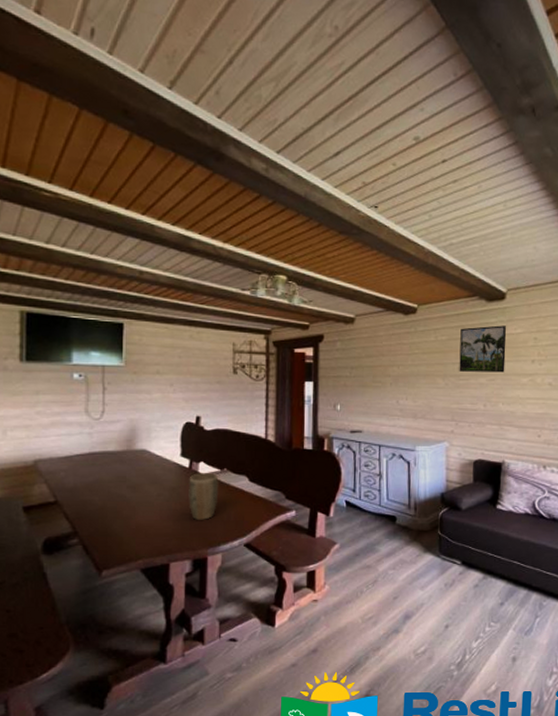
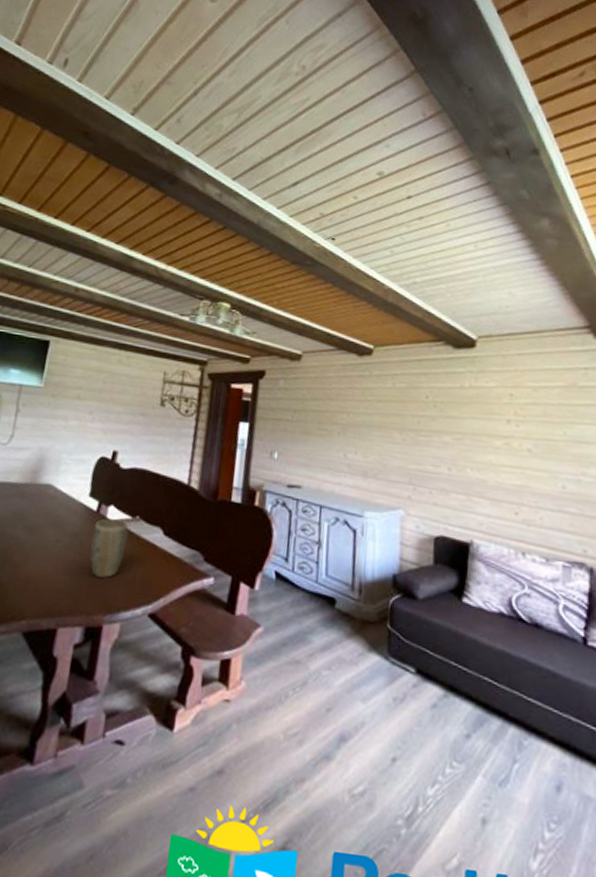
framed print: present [459,325,507,373] -> none [419,375,477,432]

